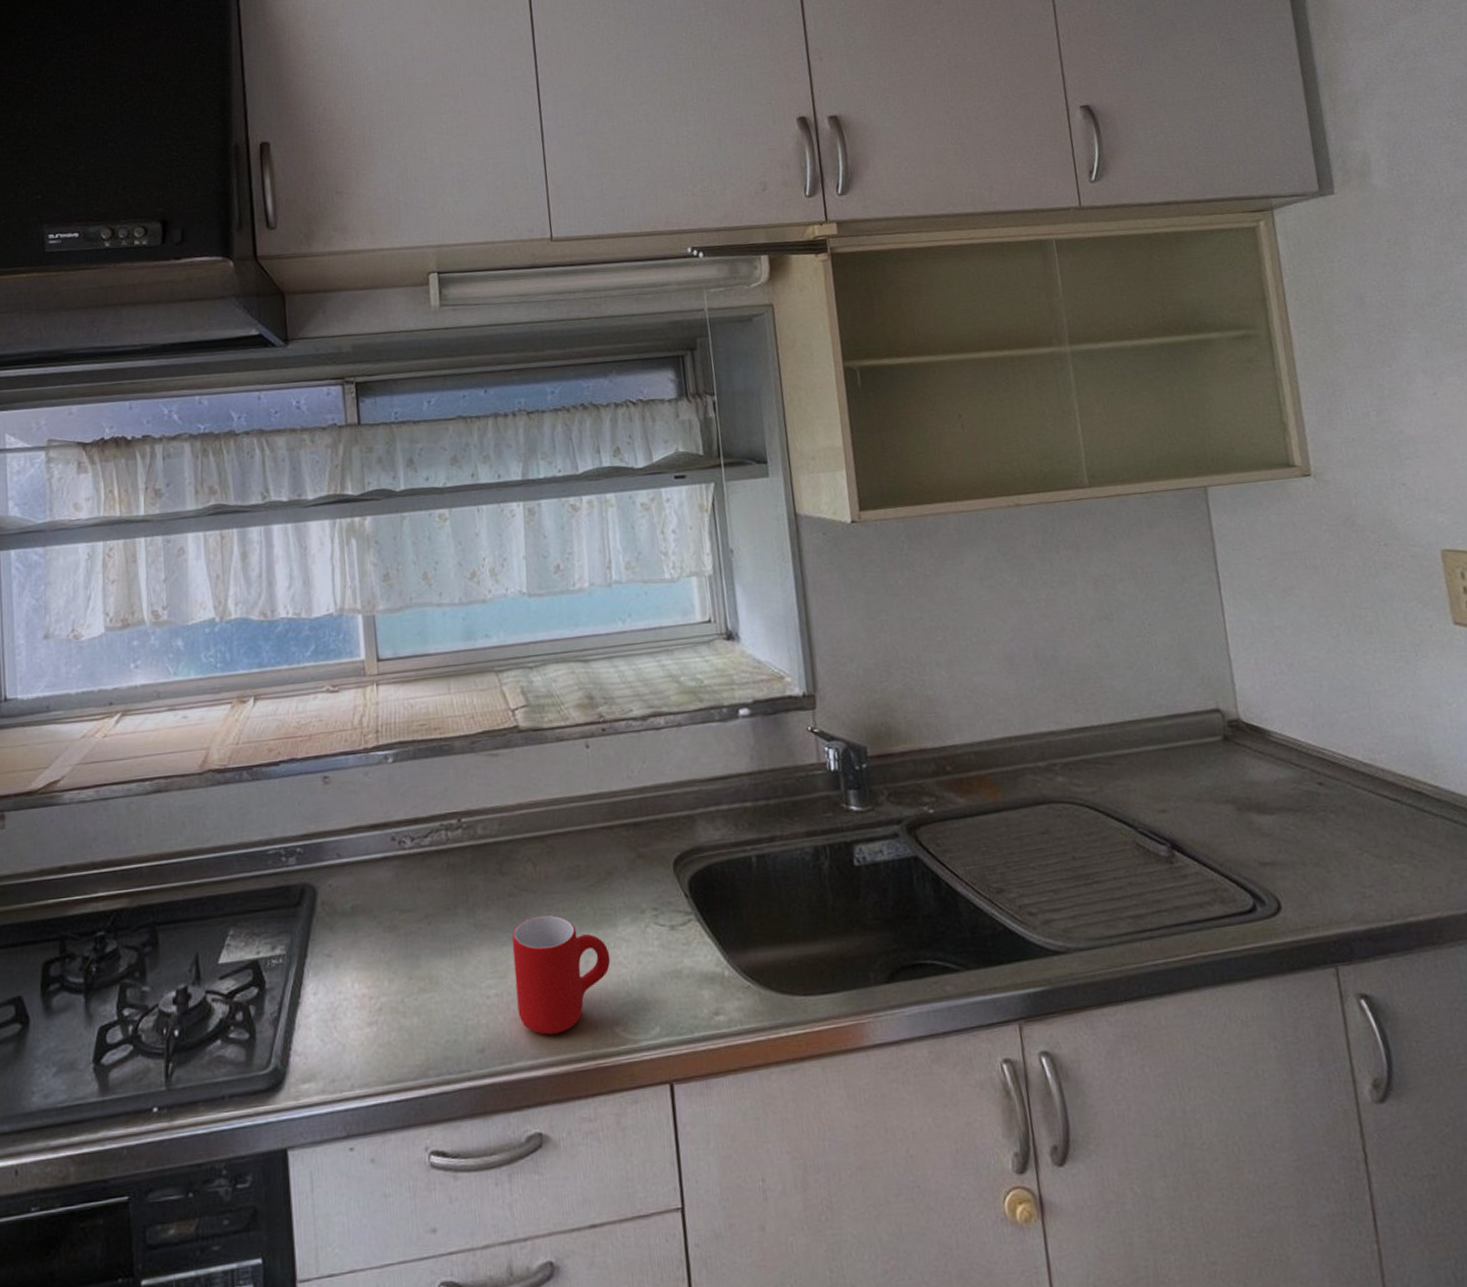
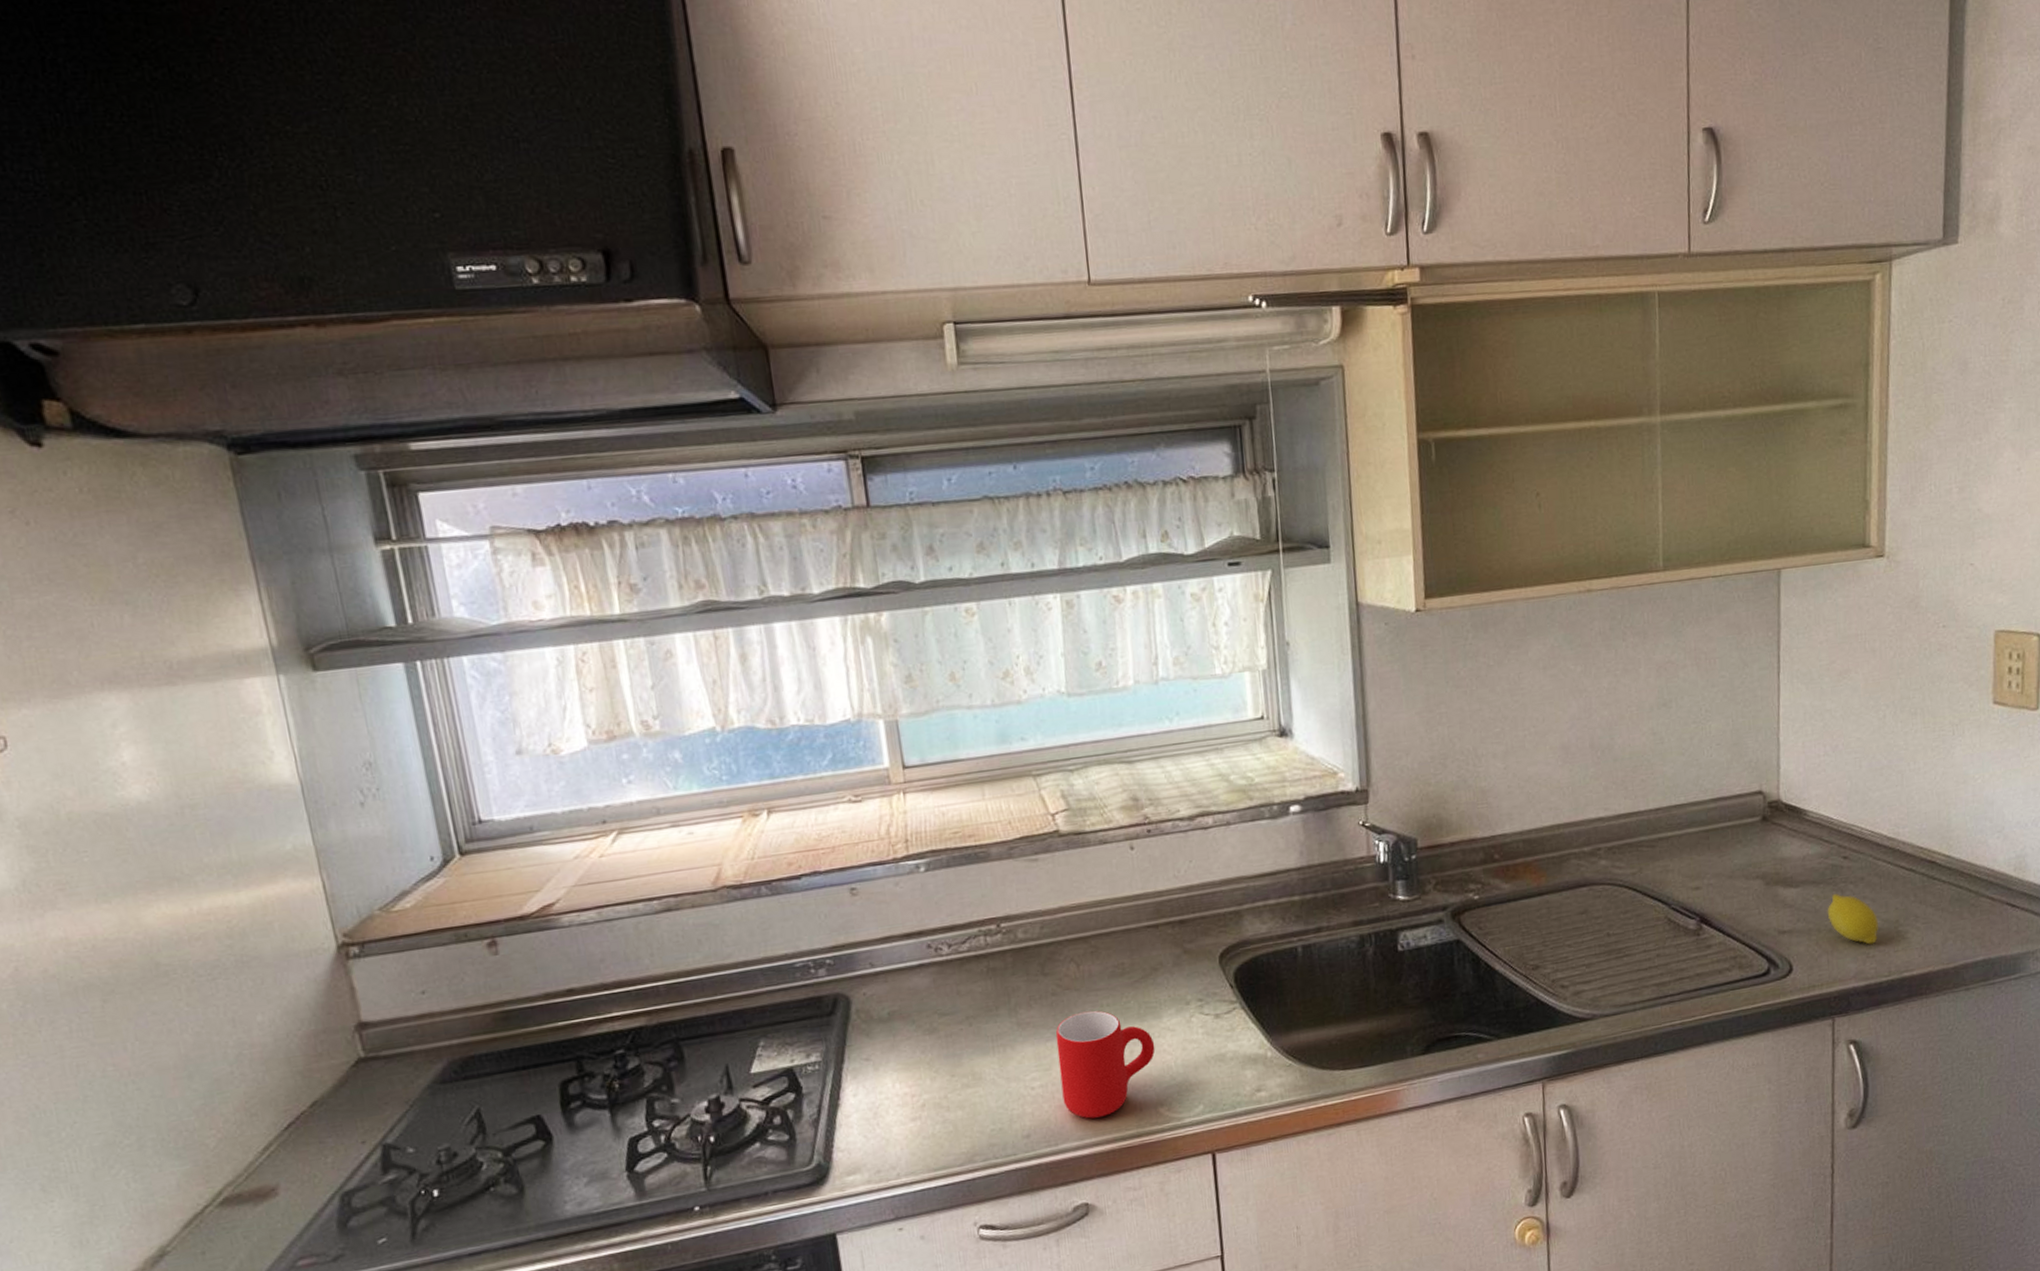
fruit: none [1309,822,1372,883] -> present [1827,893,1878,945]

